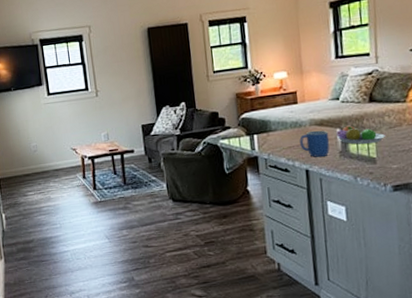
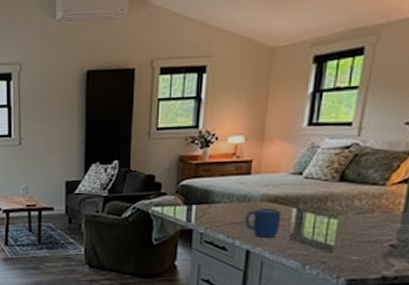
fruit bowl: present [336,125,385,144] -> none [291,206,350,229]

